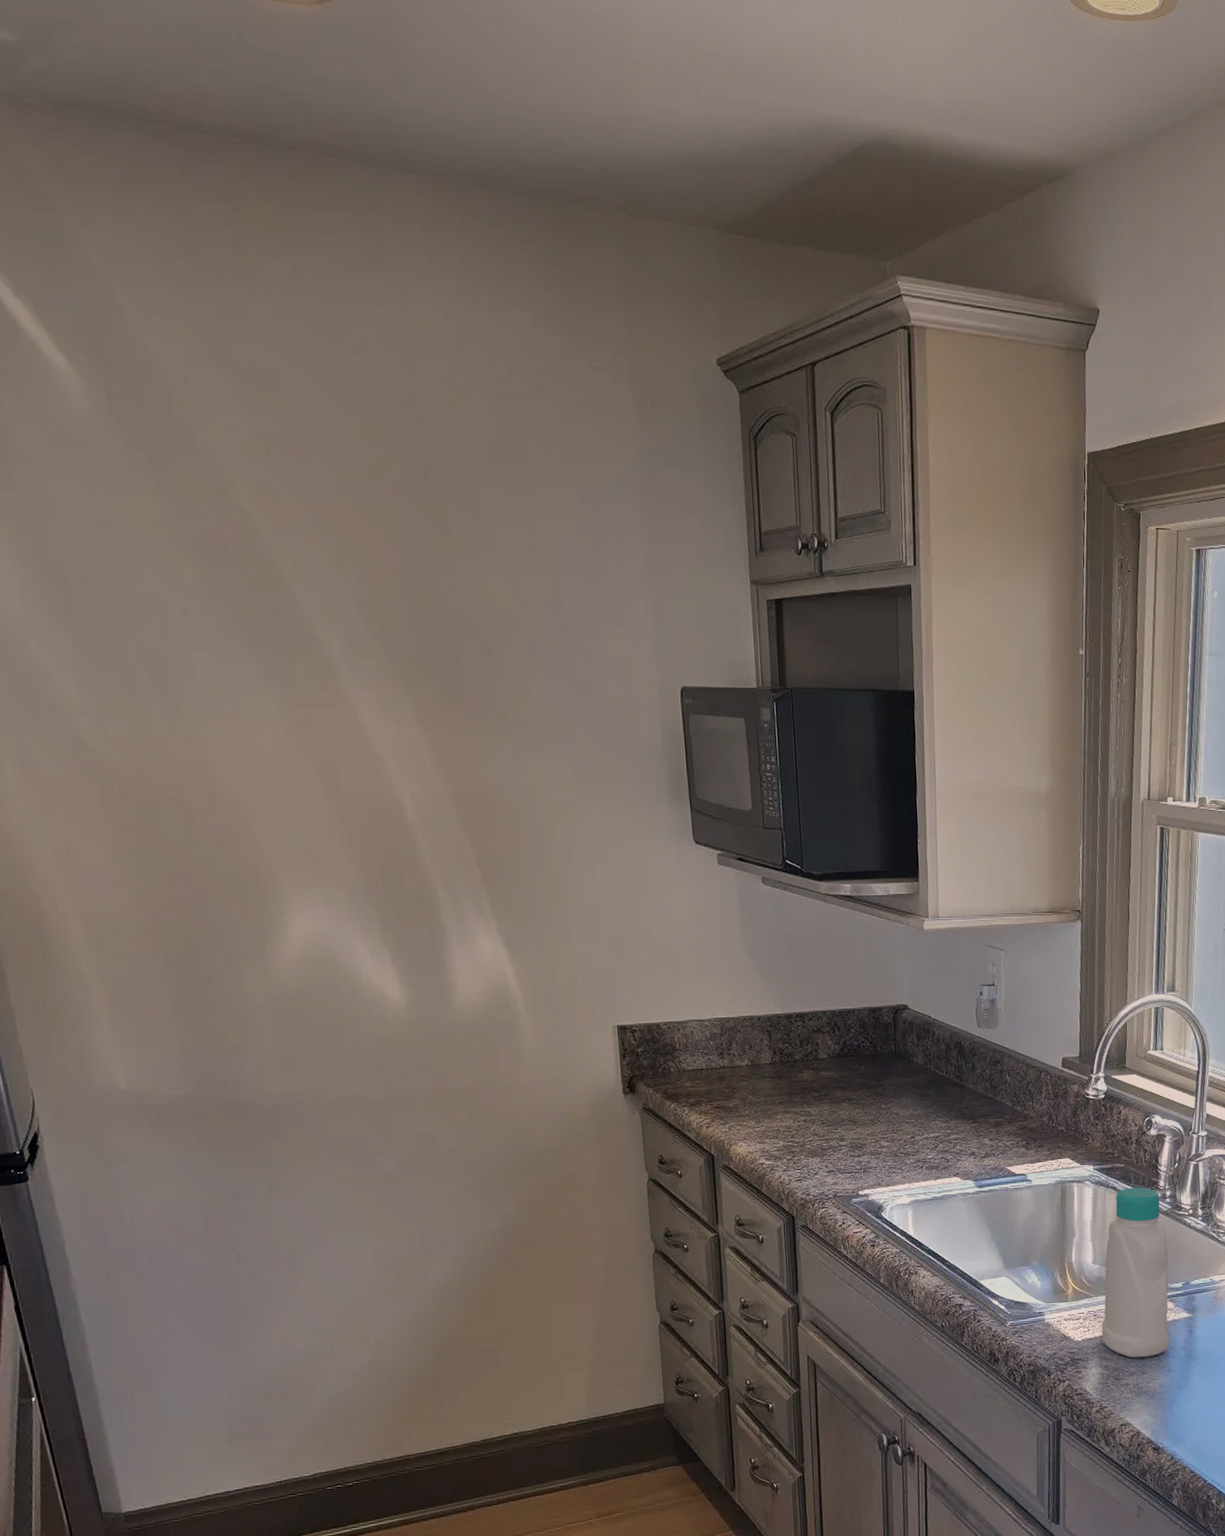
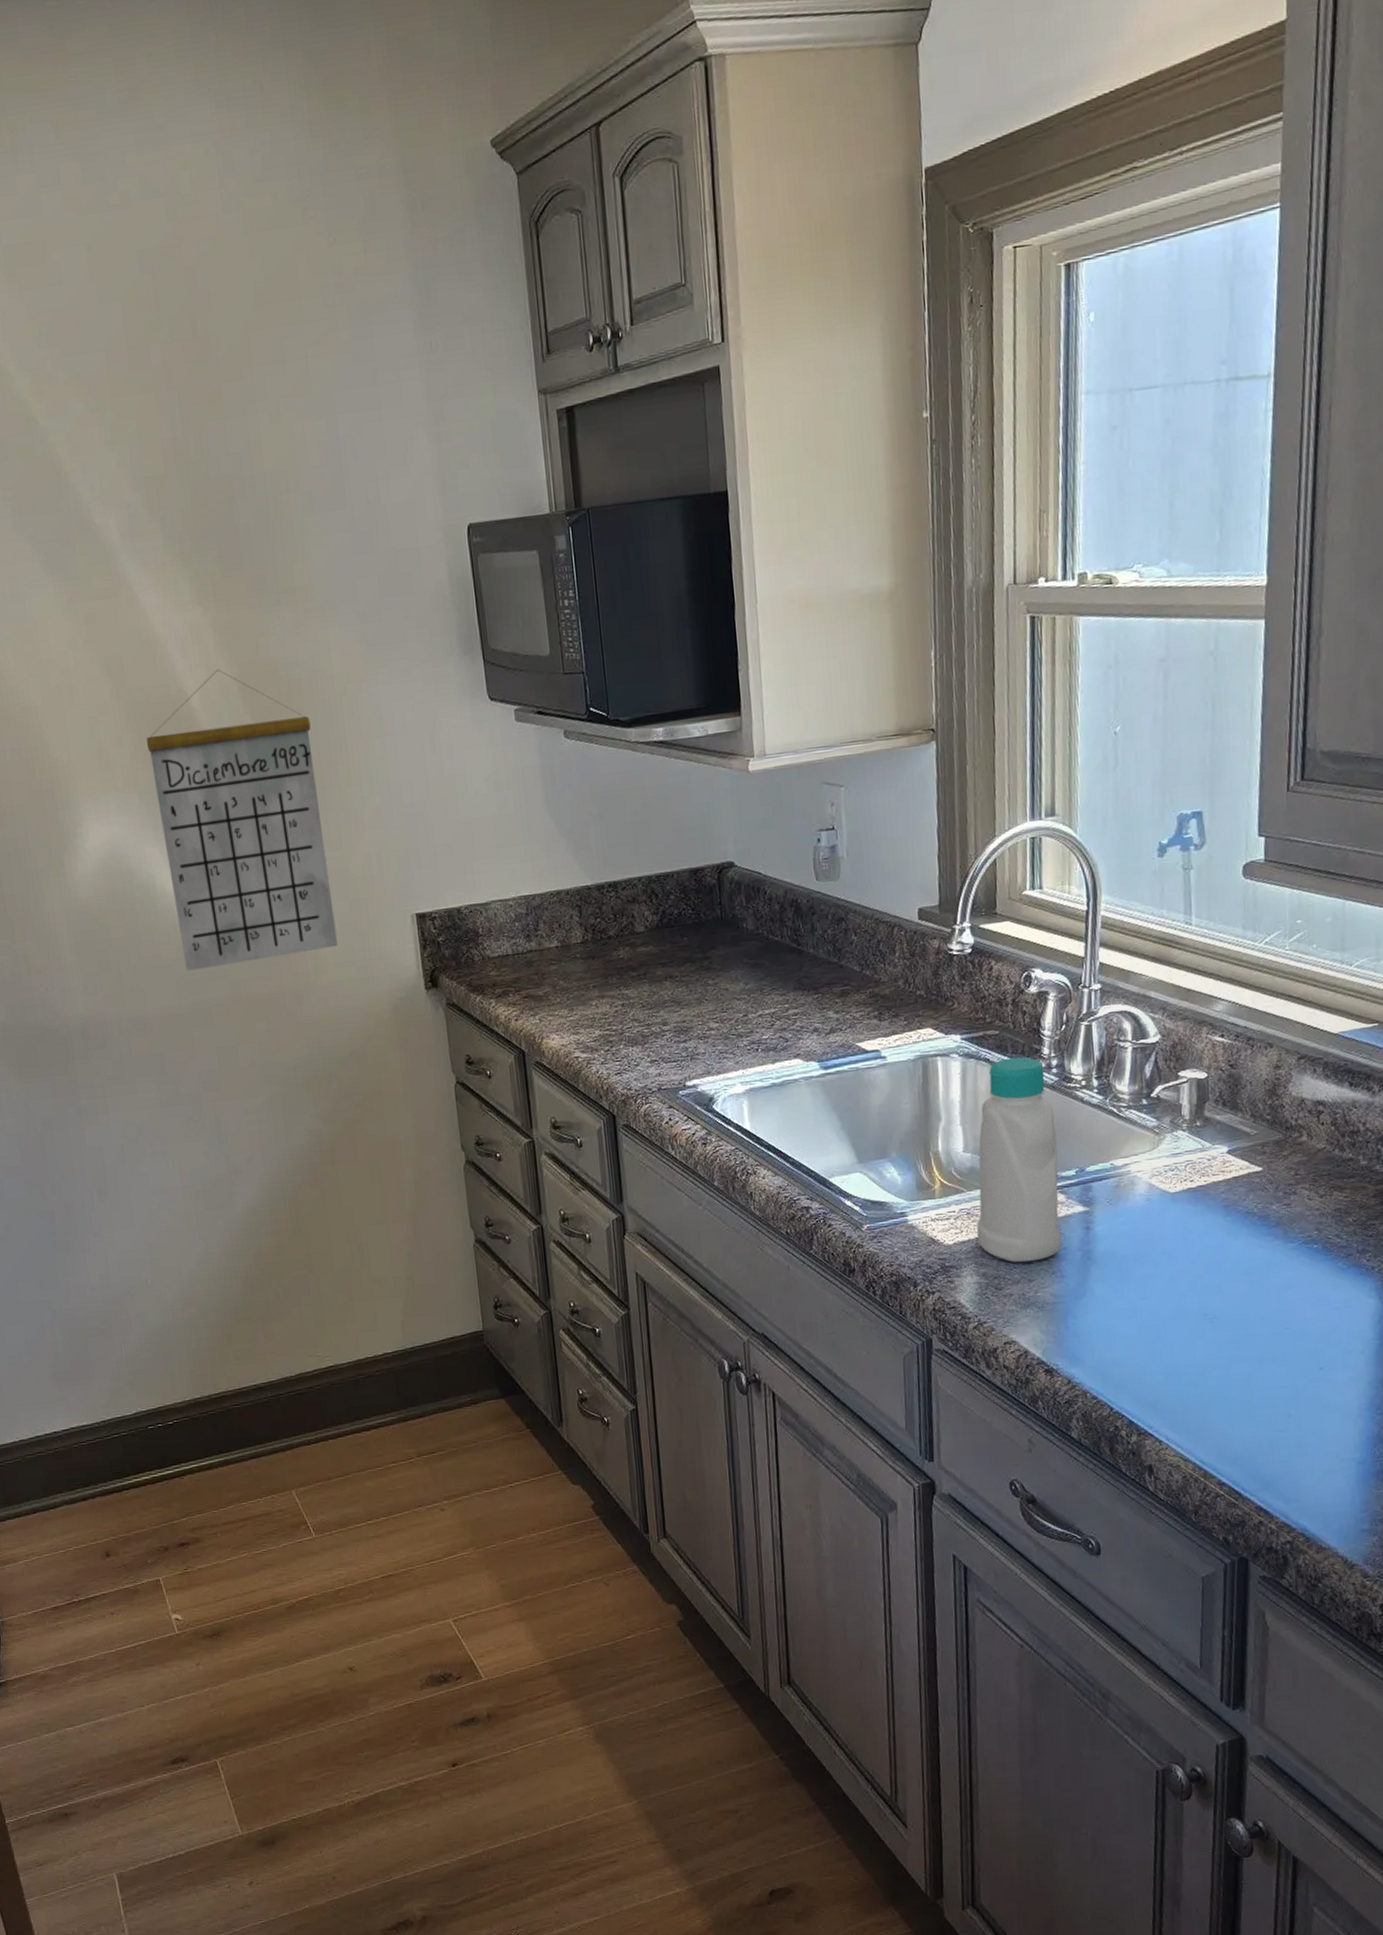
calendar: none [358,785,541,1060] -> present [146,669,338,971]

